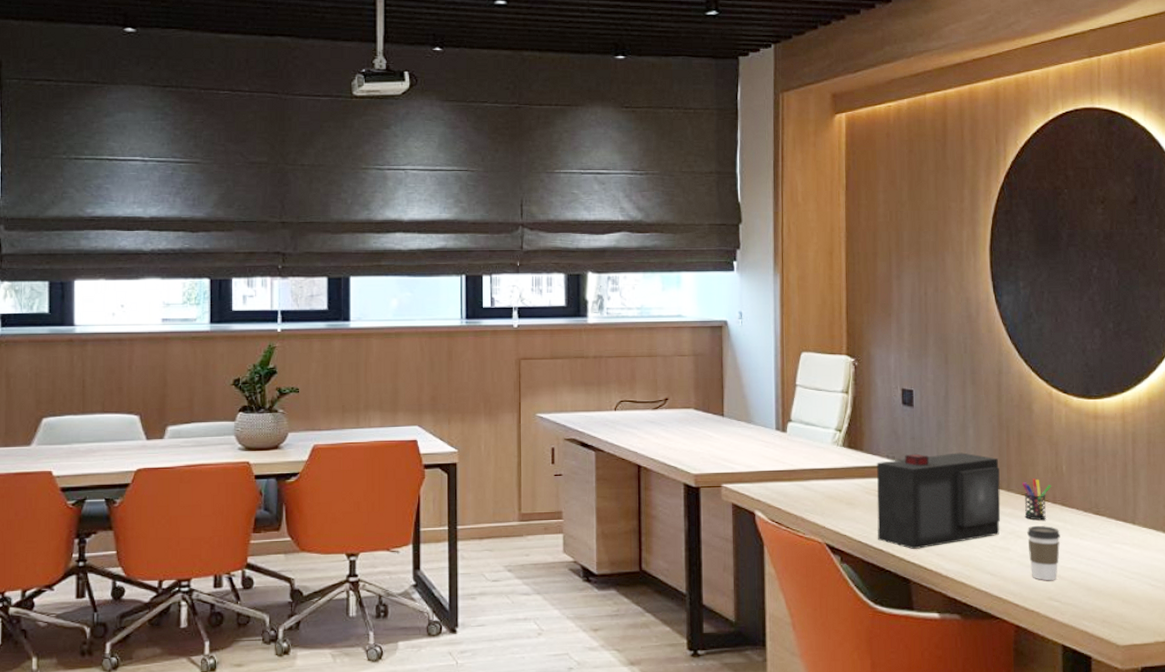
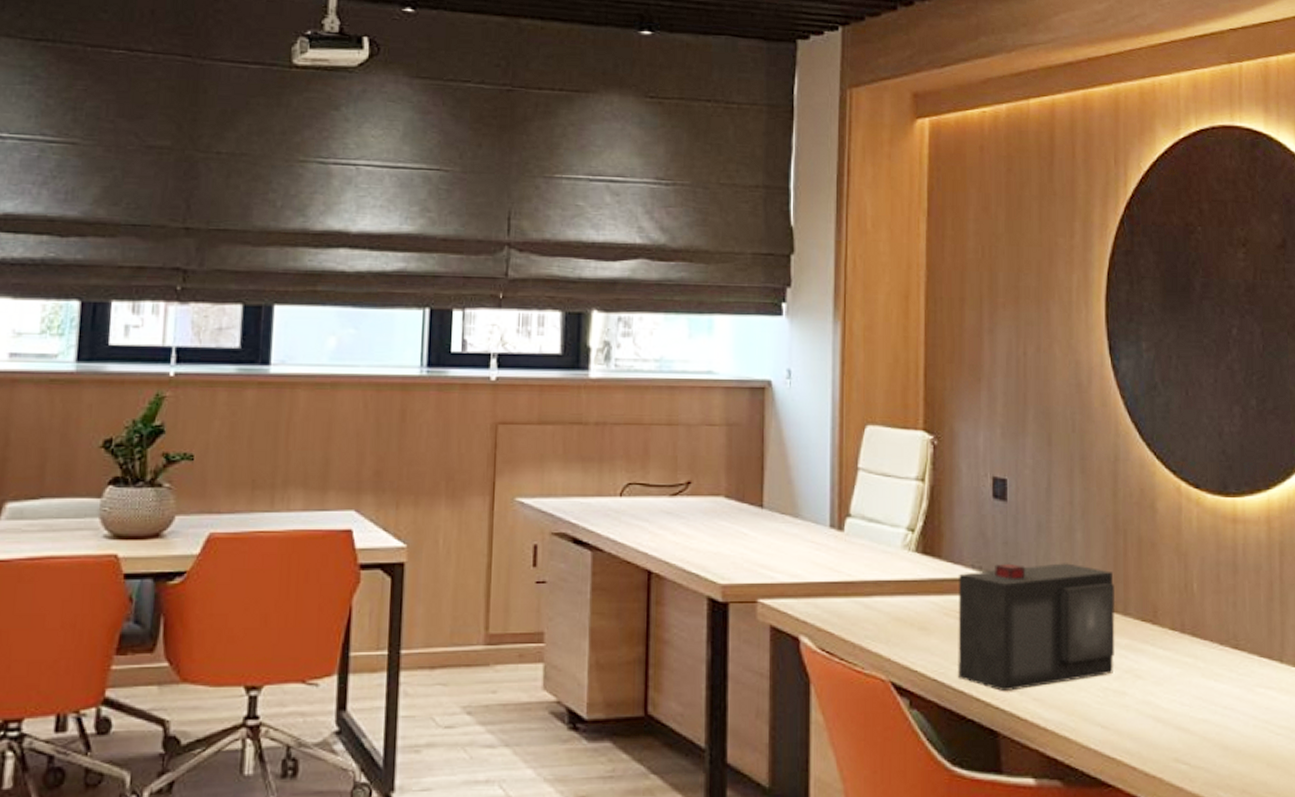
pen holder: present [1022,479,1051,521] -> none [1143,600,1179,655]
coffee cup: present [1027,526,1060,580] -> none [1148,663,1190,735]

